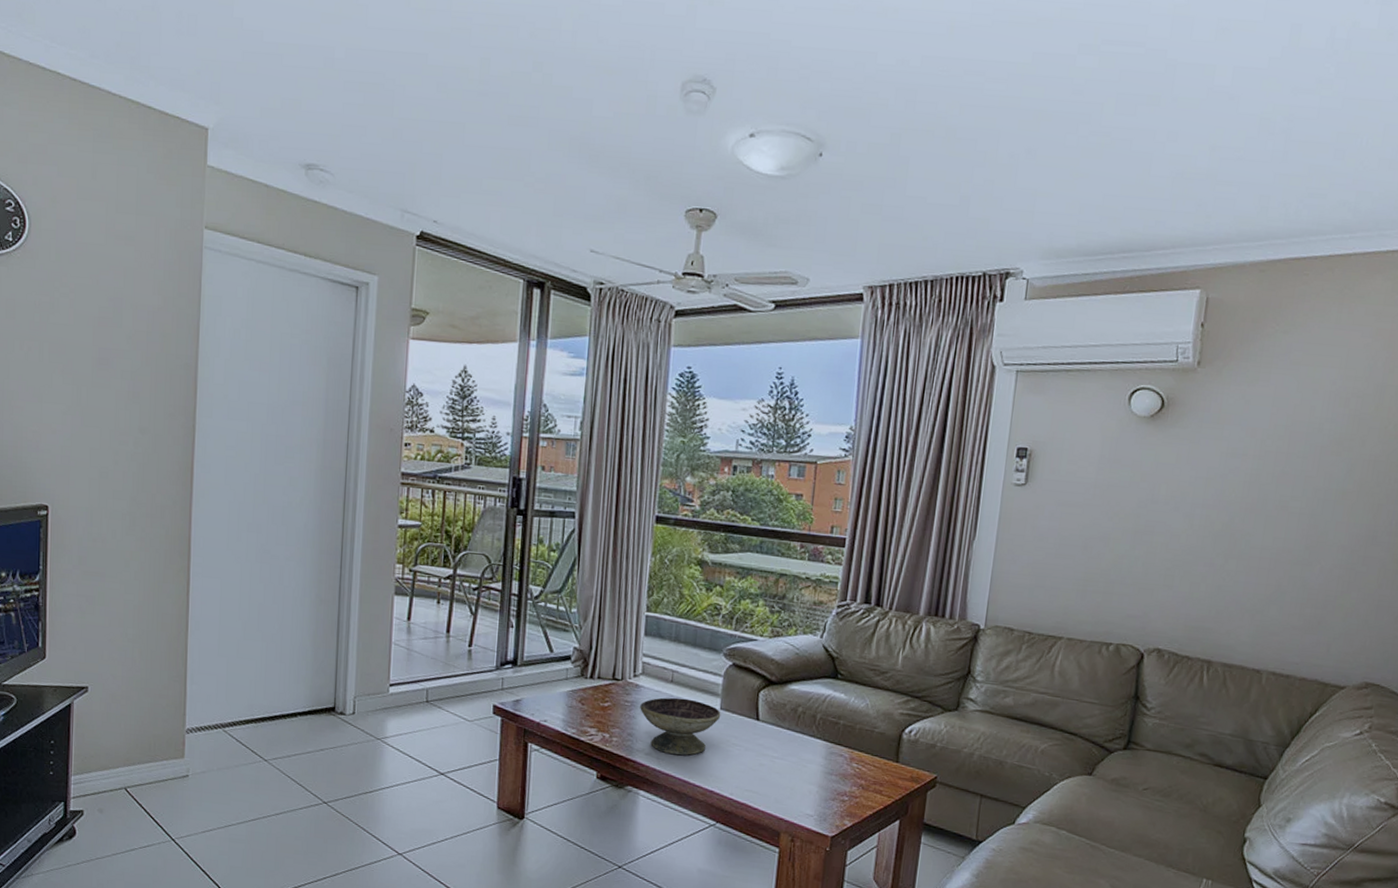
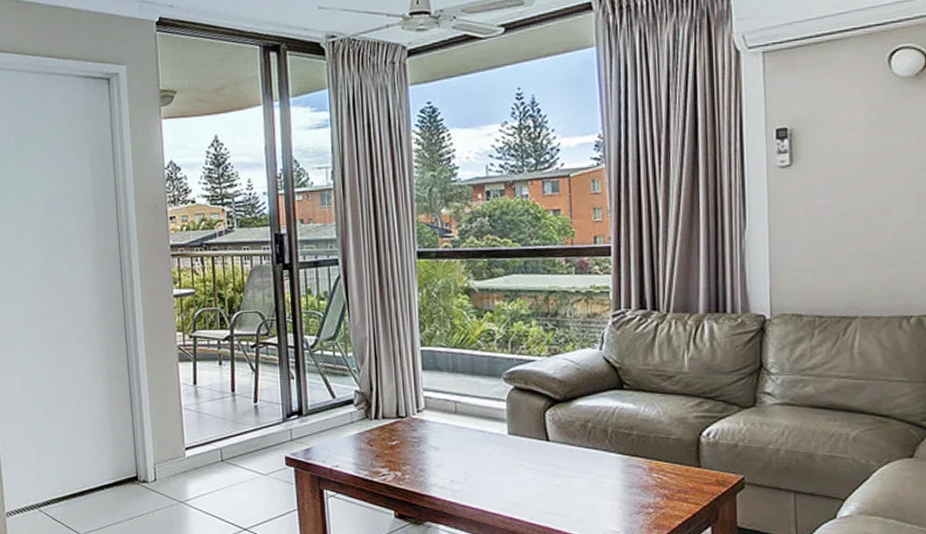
decorative bowl: present [640,697,721,756] -> none [428,428,510,486]

